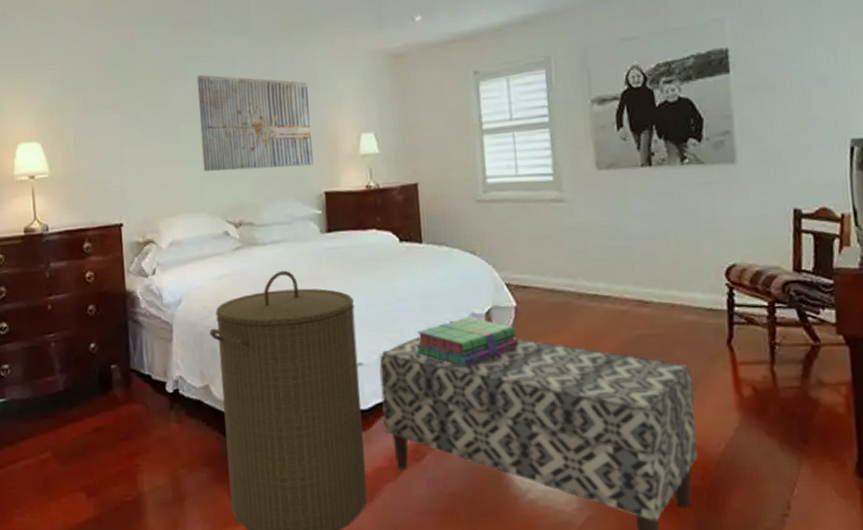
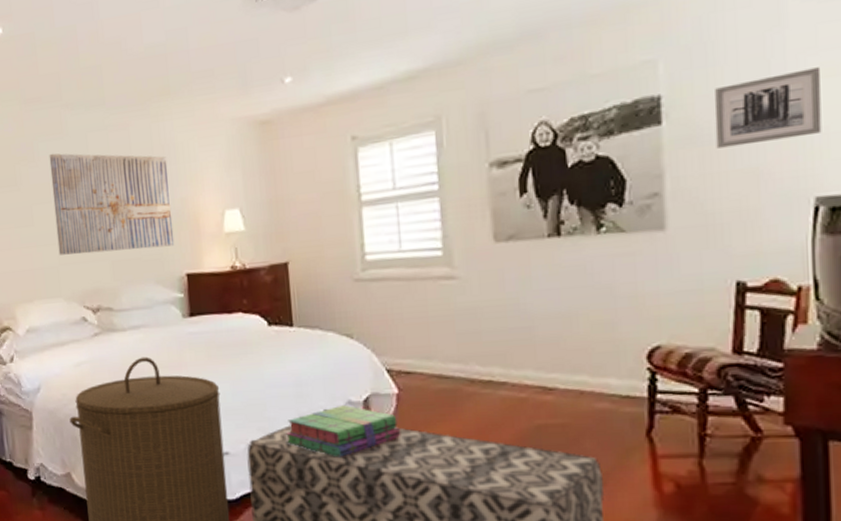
wall art: none [770,32,853,95] -> present [714,67,822,149]

